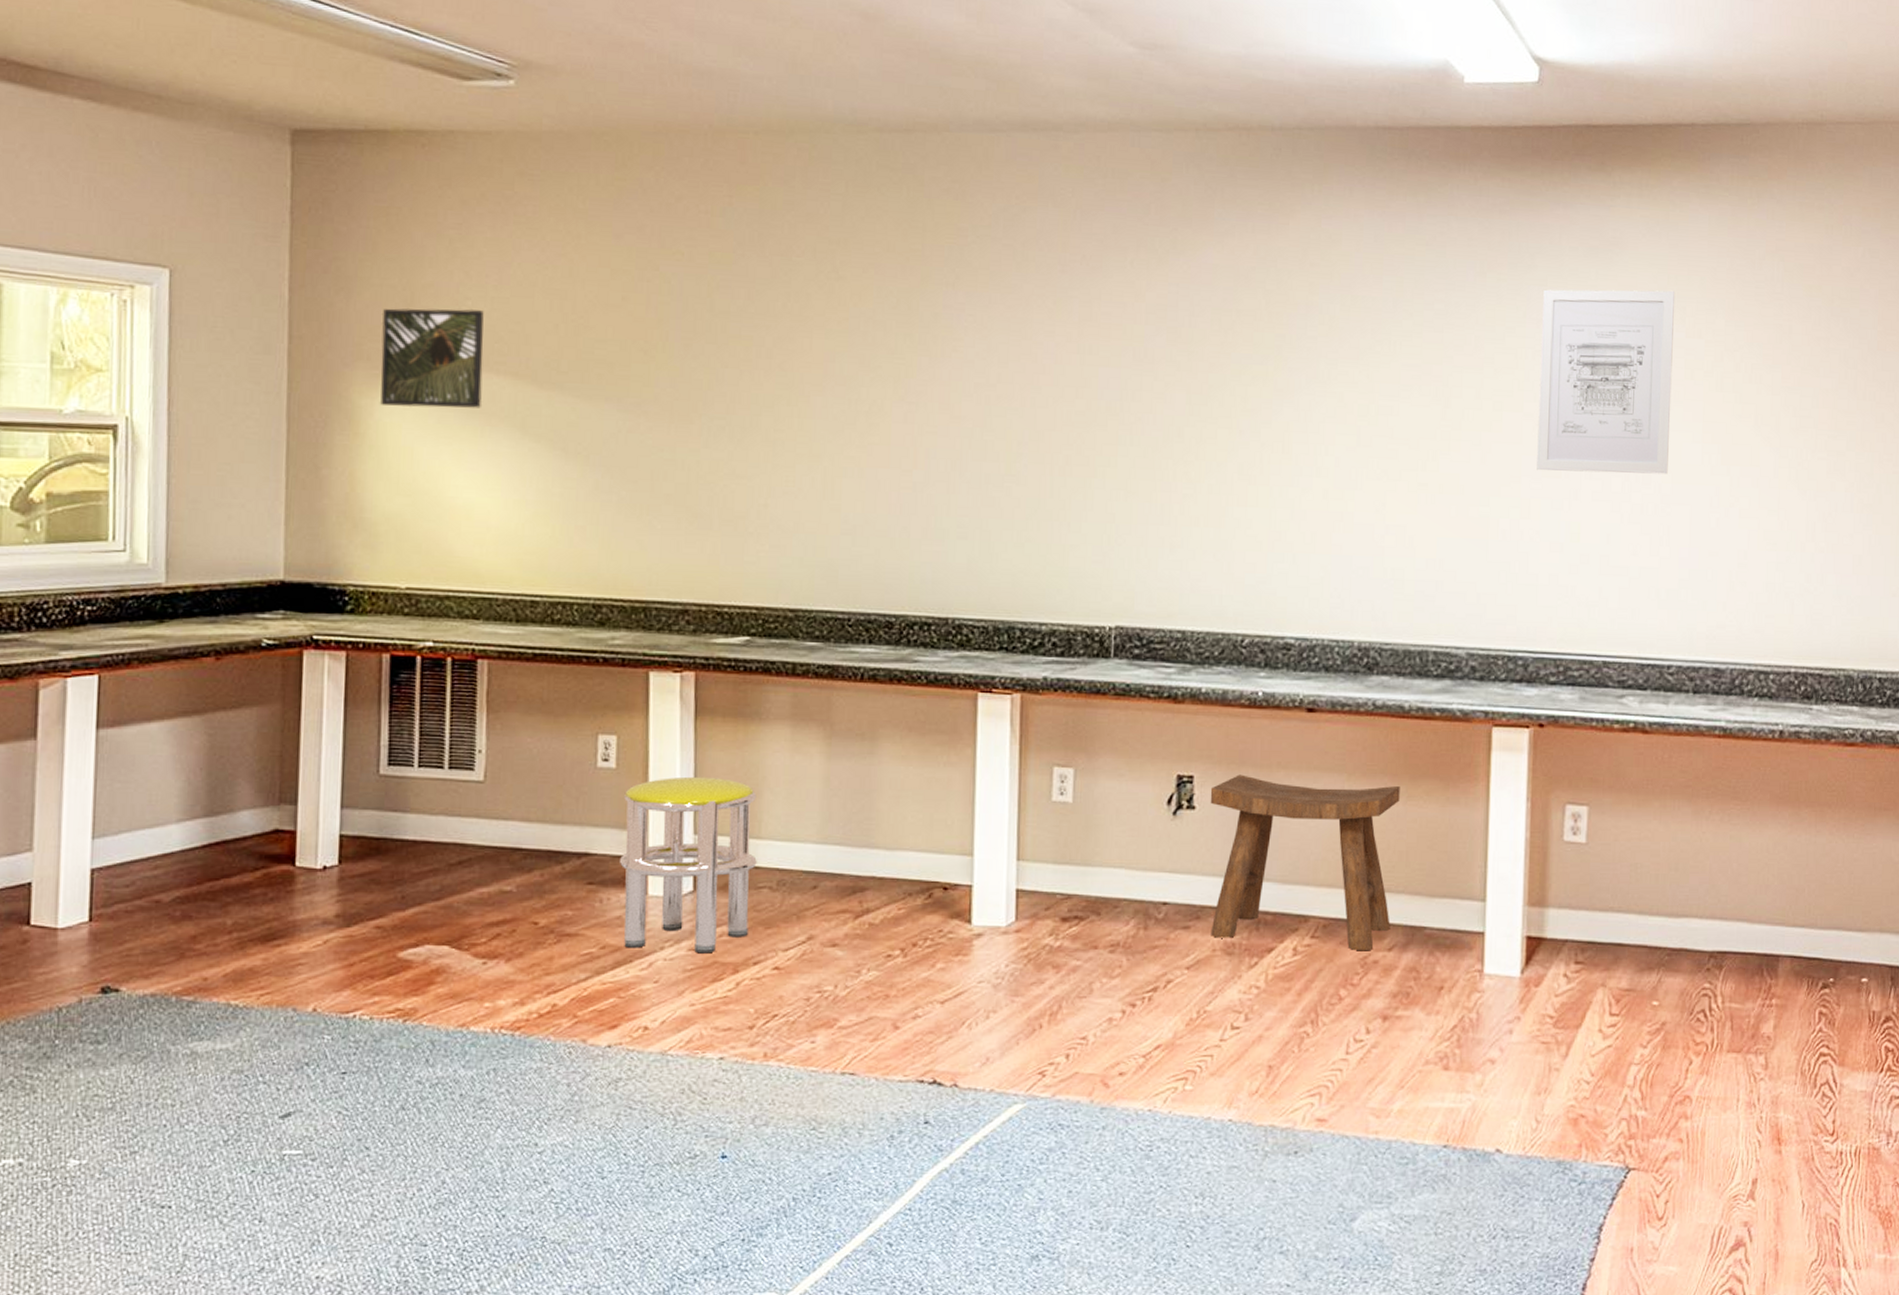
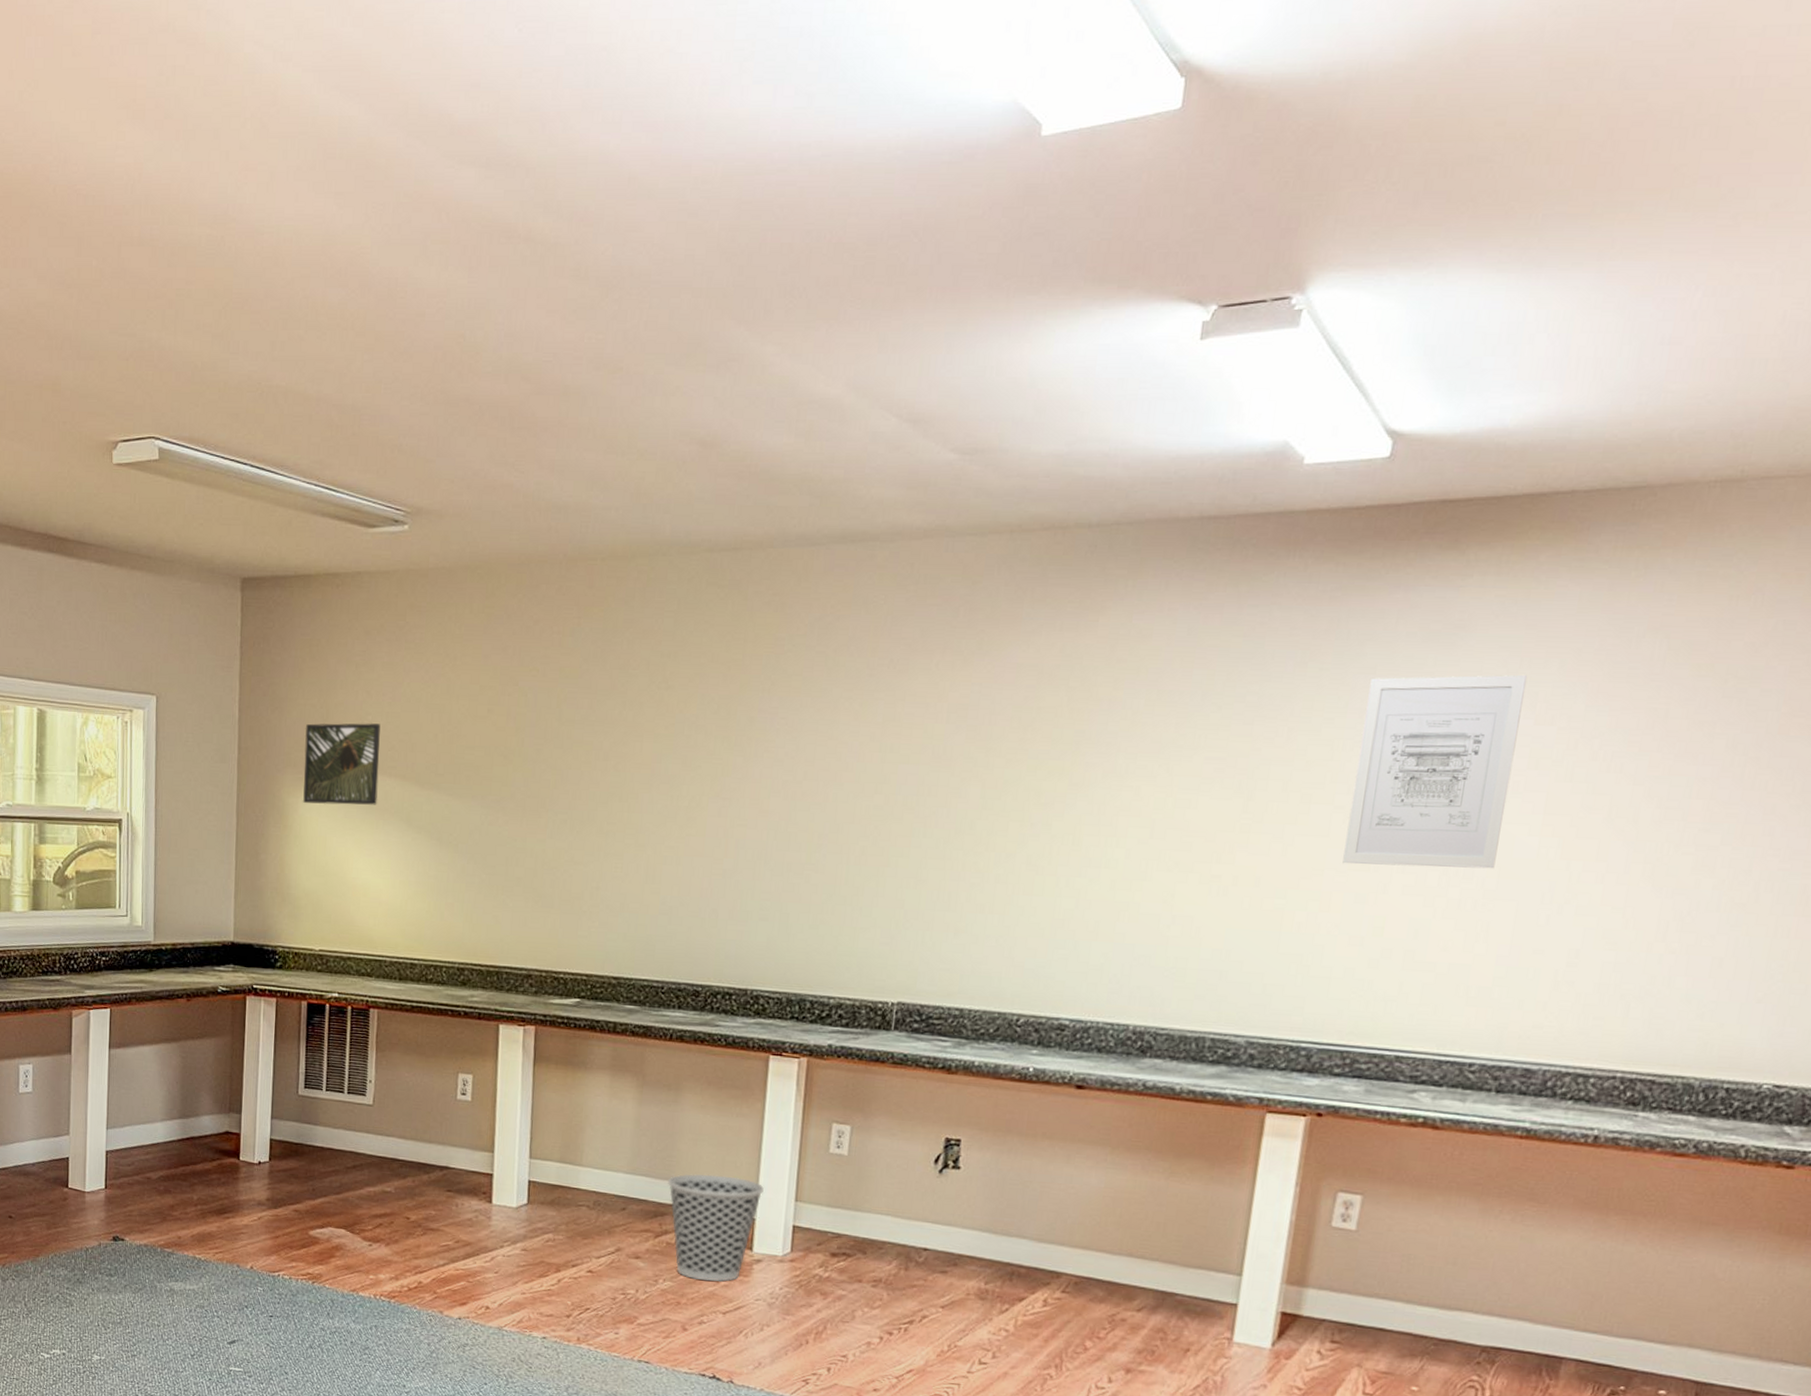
stool: present [618,776,757,954] -> none [471,1111,580,1255]
wastebasket: none [867,837,980,966] -> present [668,1174,764,1283]
stool: present [1210,774,1400,951] -> none [966,1141,1164,1309]

